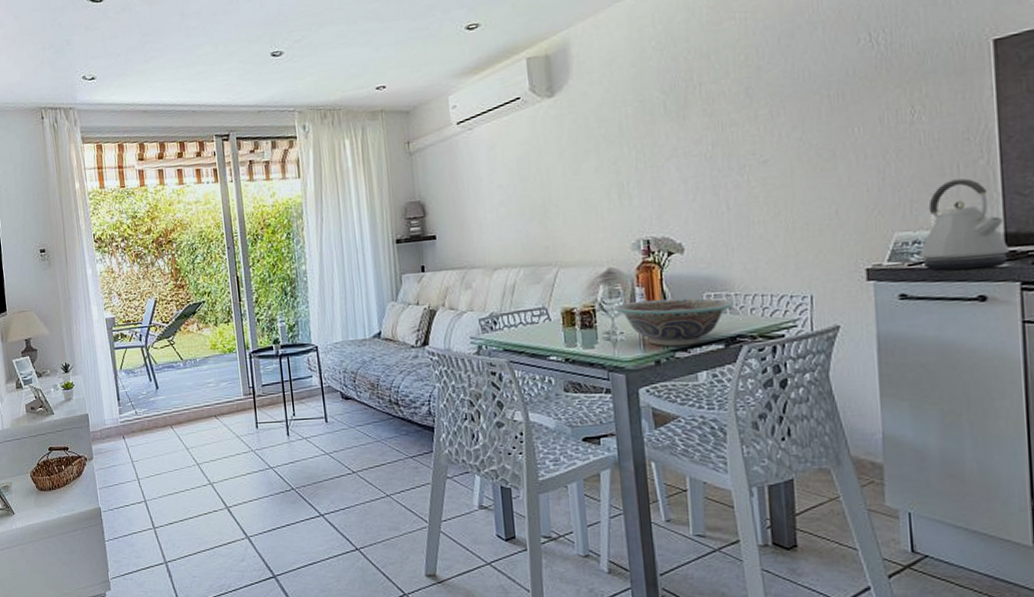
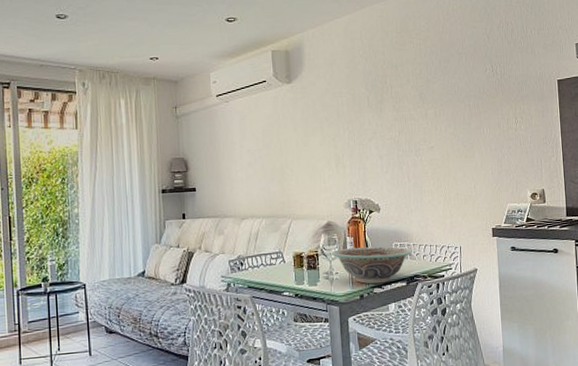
kettle: present [920,178,1010,272] -> none [522,169,569,232]

